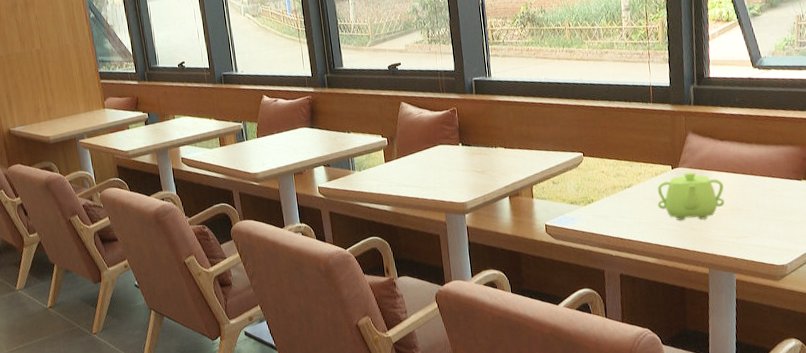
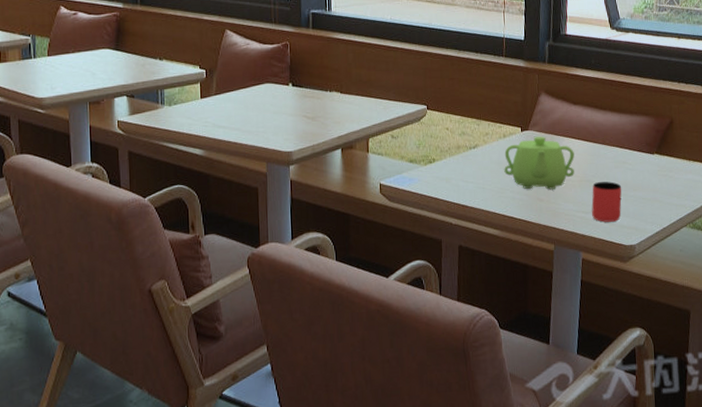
cup: none [742,208,772,246] -> present [591,181,622,222]

